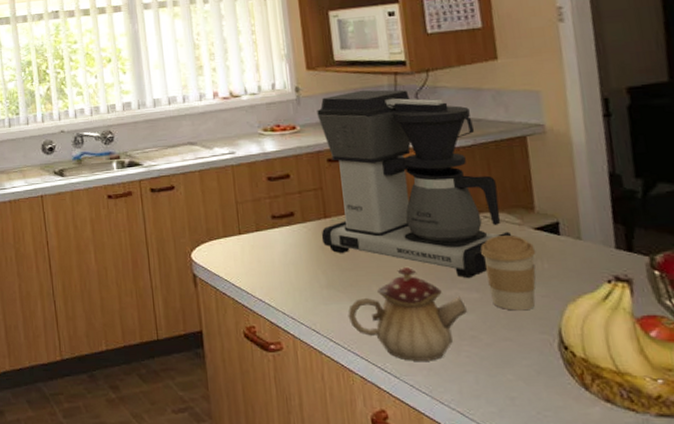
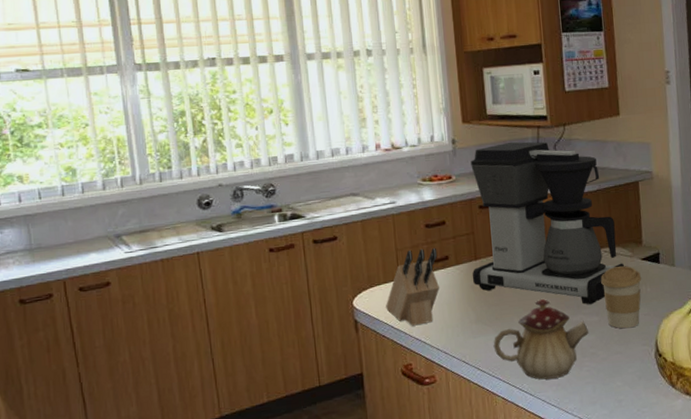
knife block: none [226,202,285,285] -> present [386,247,440,326]

